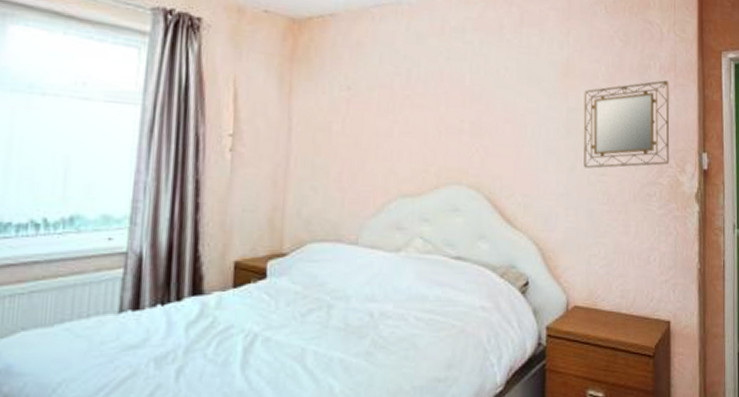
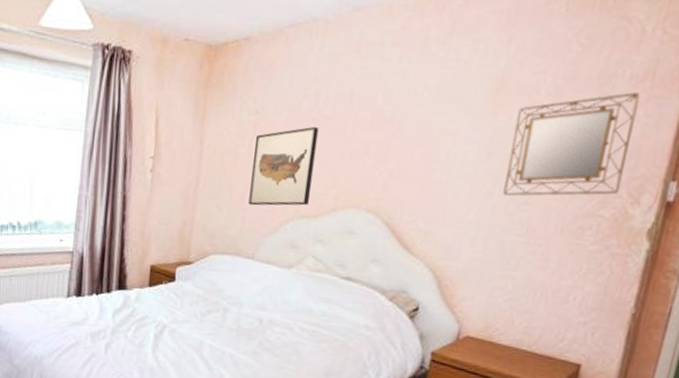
wall art: none [347,103,413,186] -> present [248,126,319,206]

